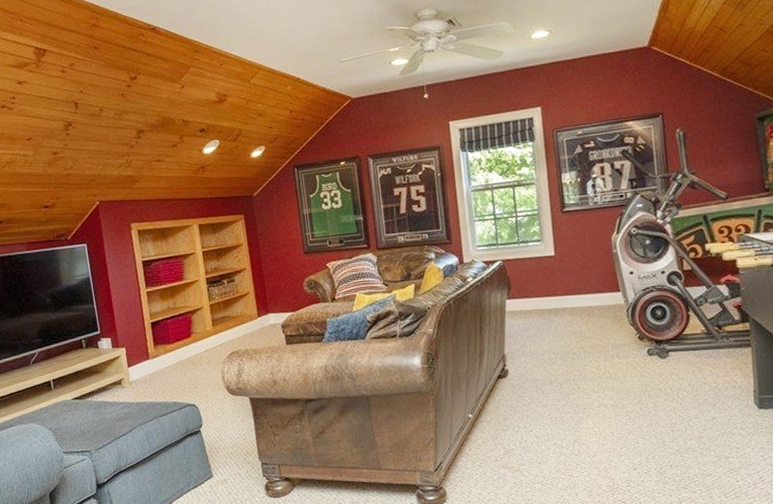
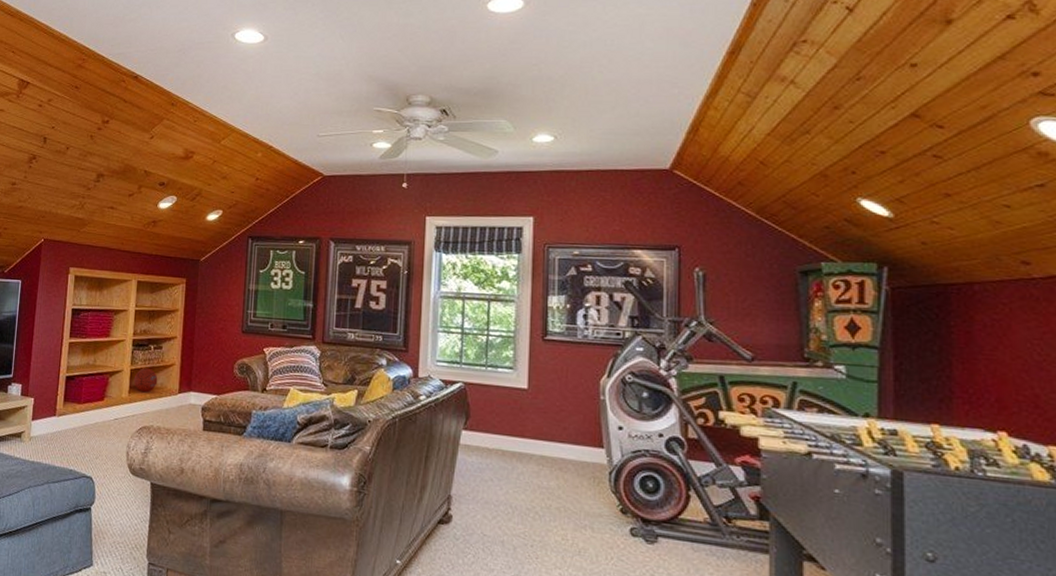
basketball: none [214,301,237,323] -> present [133,368,158,393]

